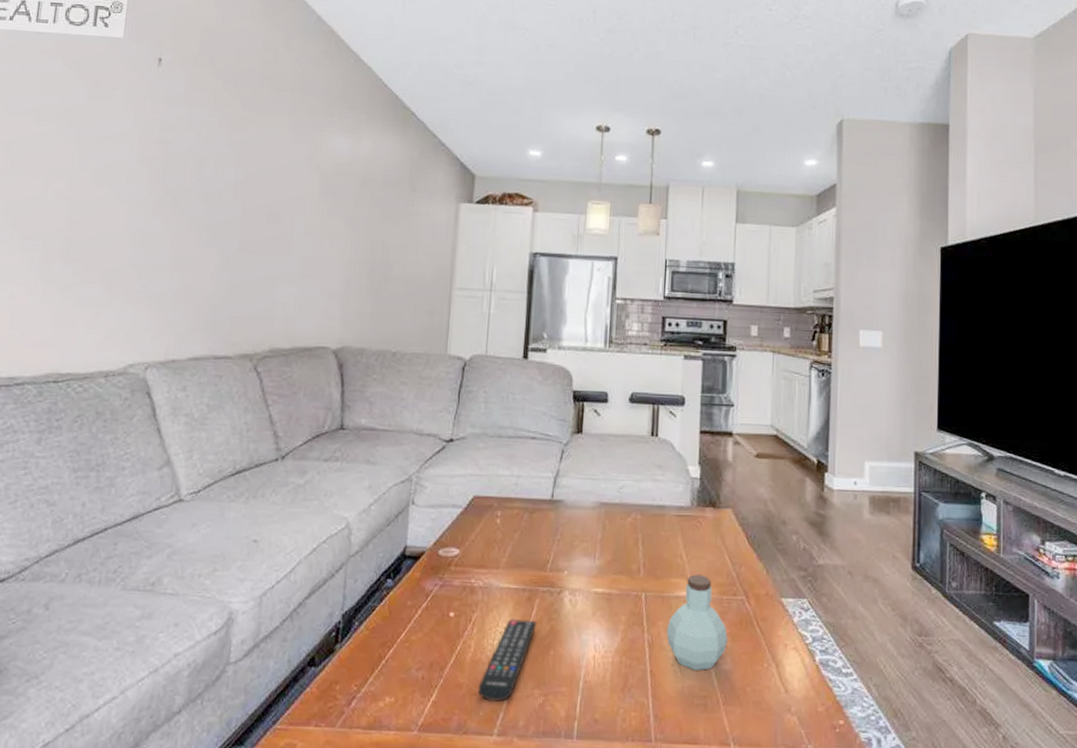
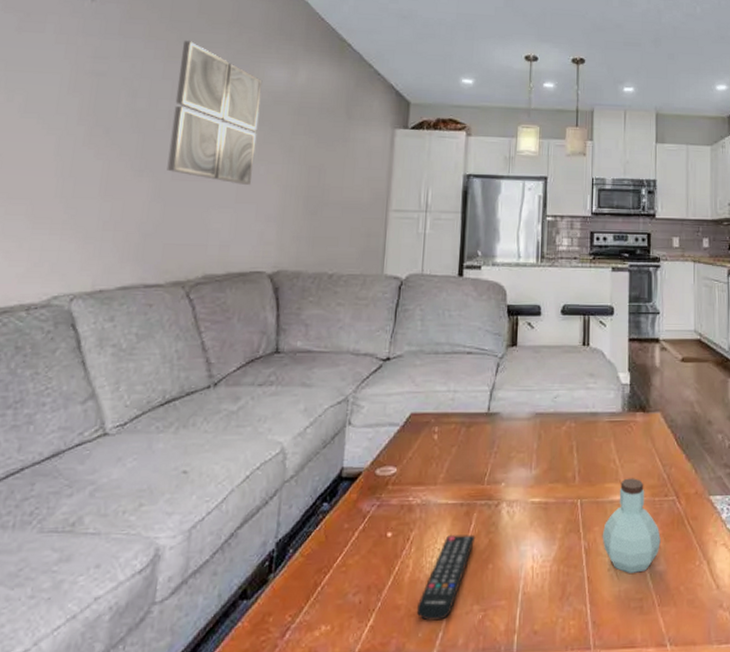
wall art: none [233,108,326,258] -> present [167,41,263,185]

